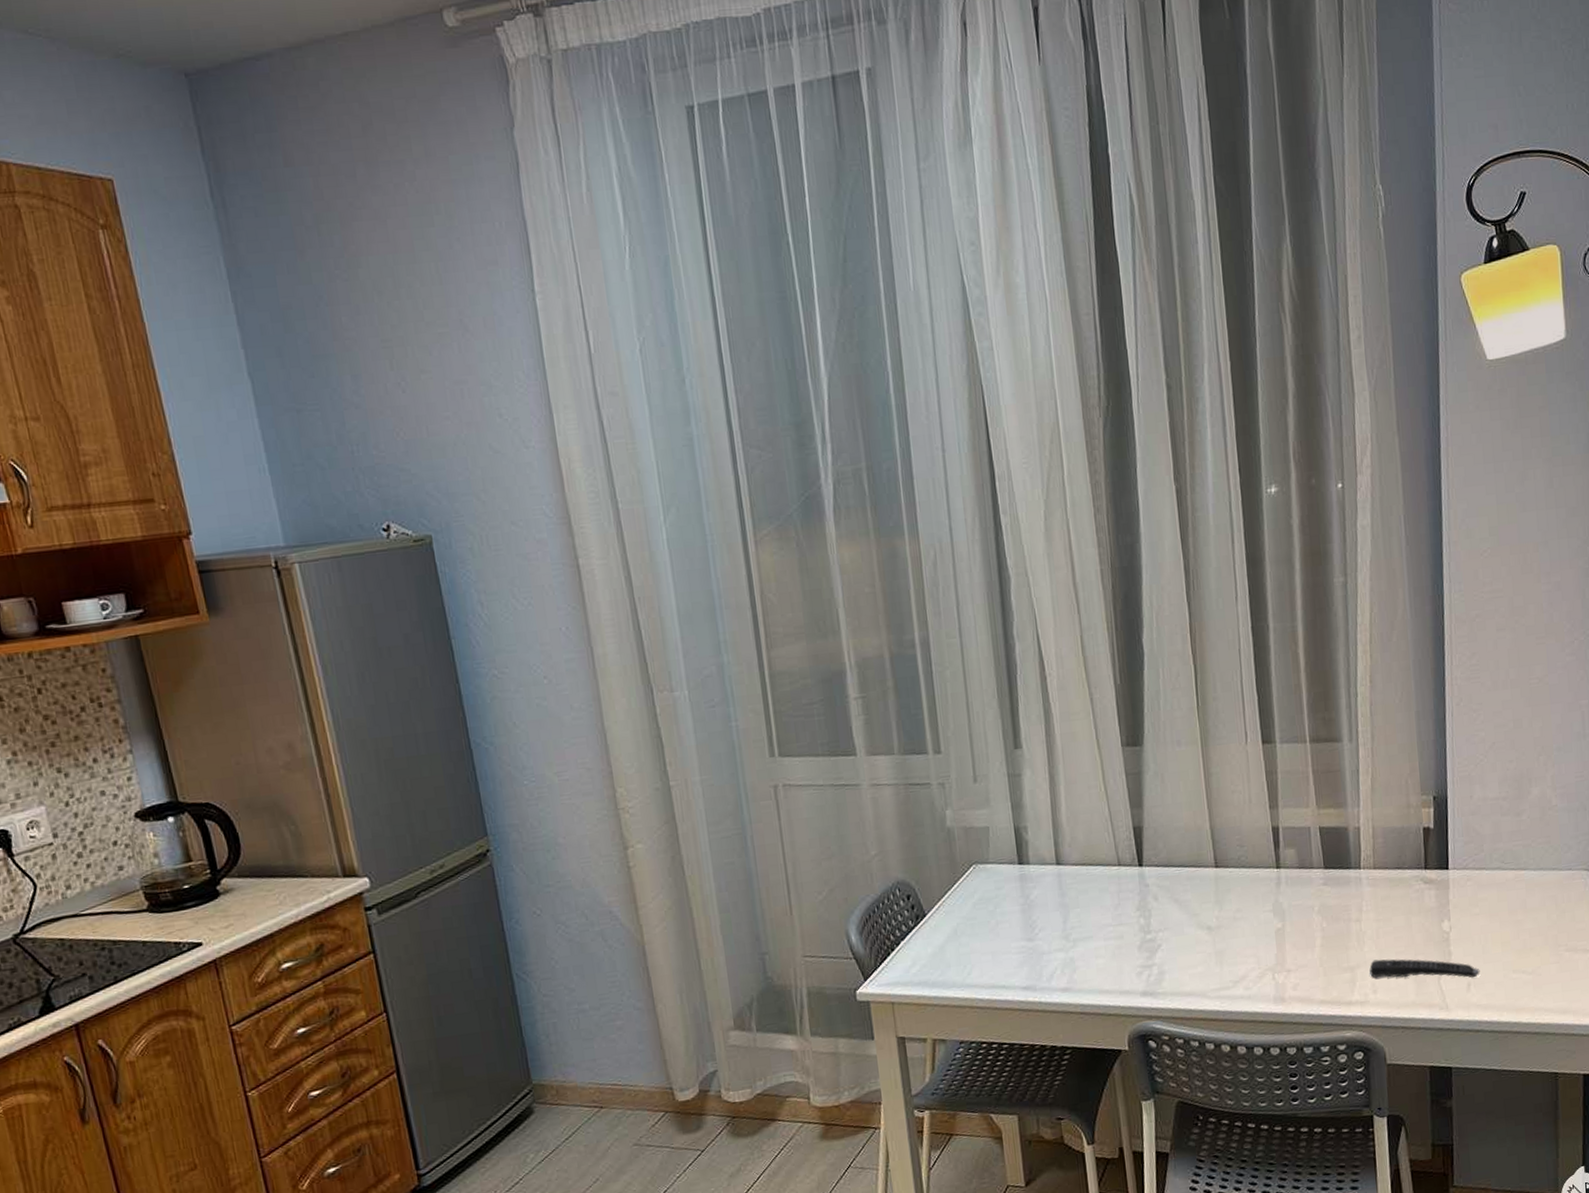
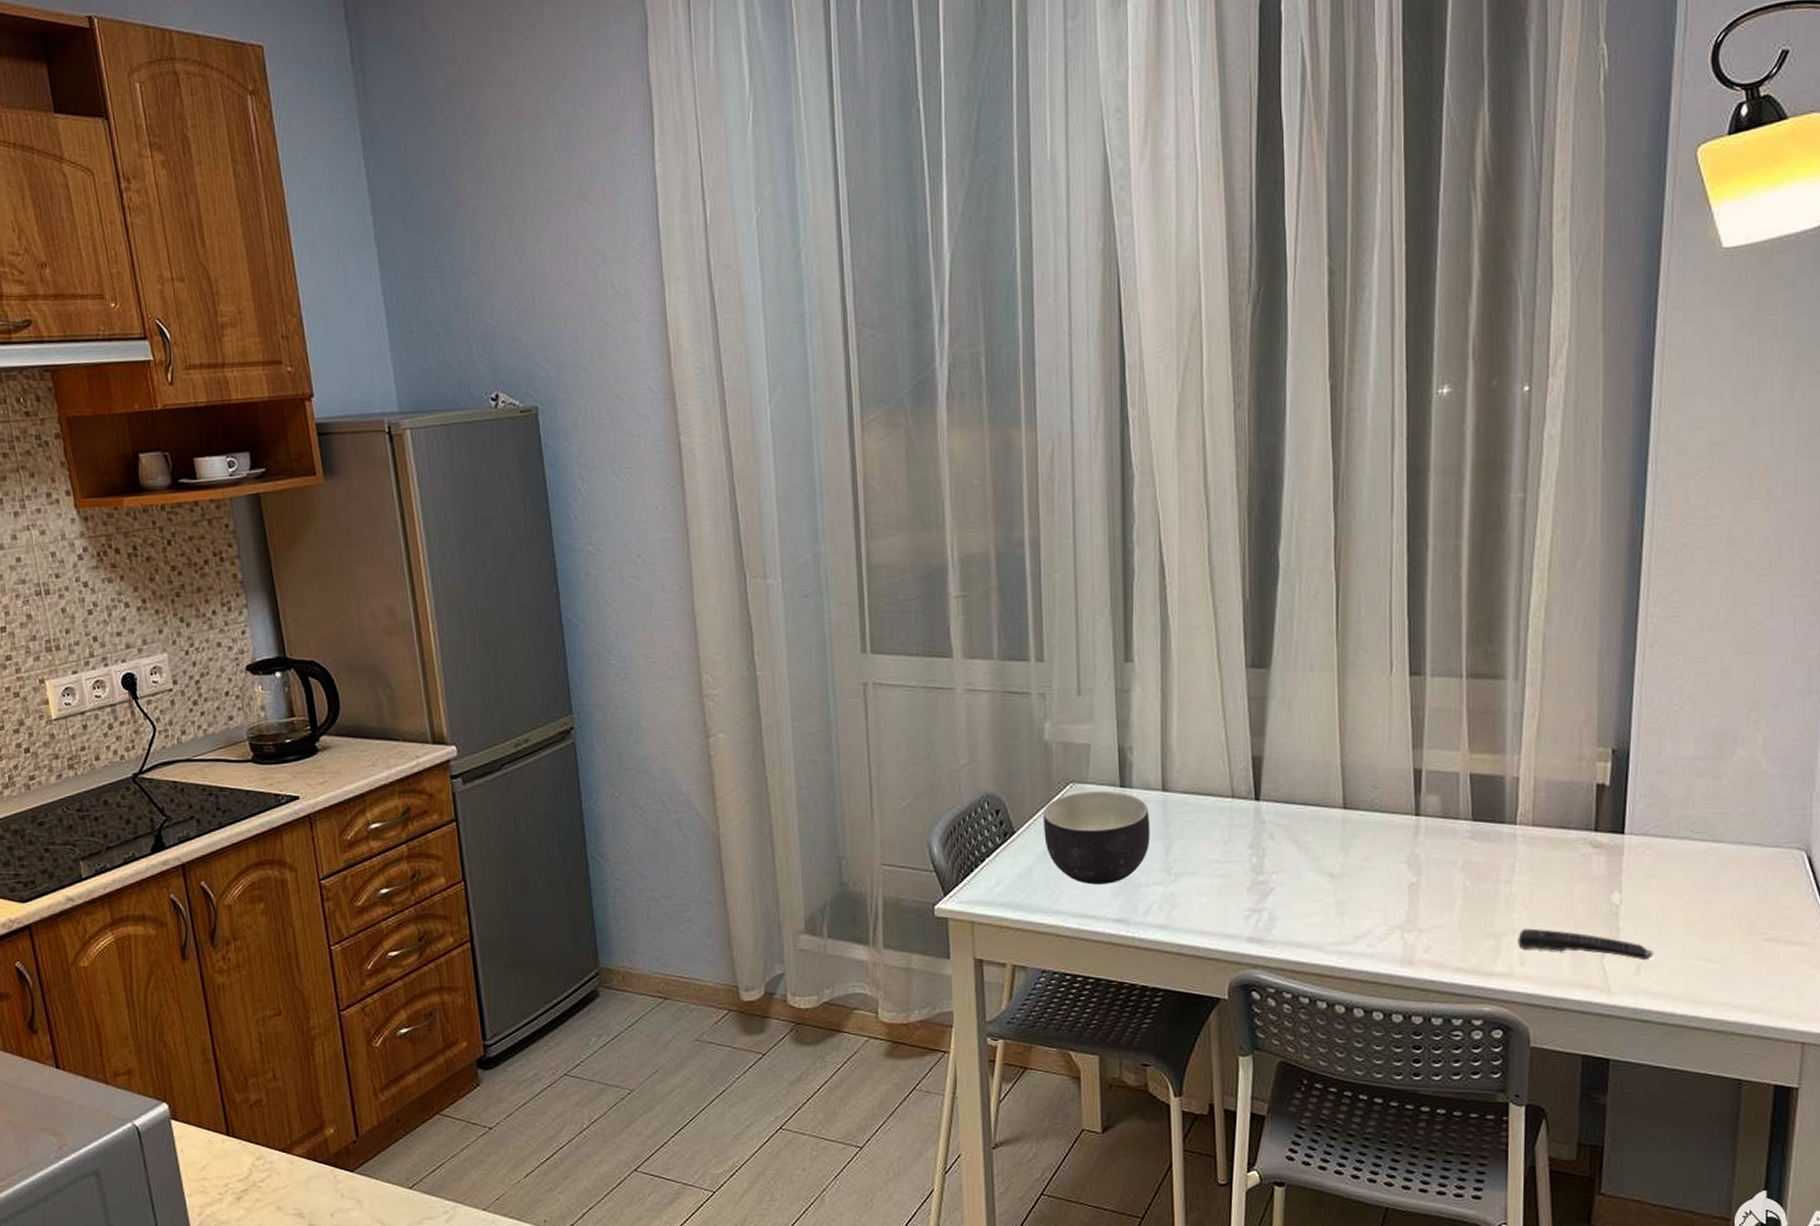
bowl: none [950,868,1049,957] -> present [1043,791,1150,885]

